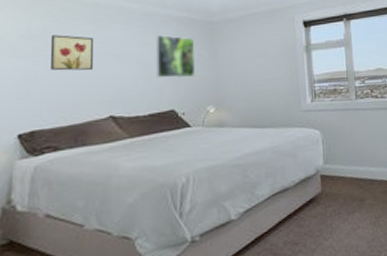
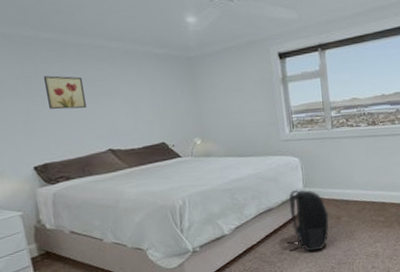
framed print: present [155,35,196,79] -> none [138,72,180,114]
backpack: none [303,166,352,242] -> present [287,189,330,252]

